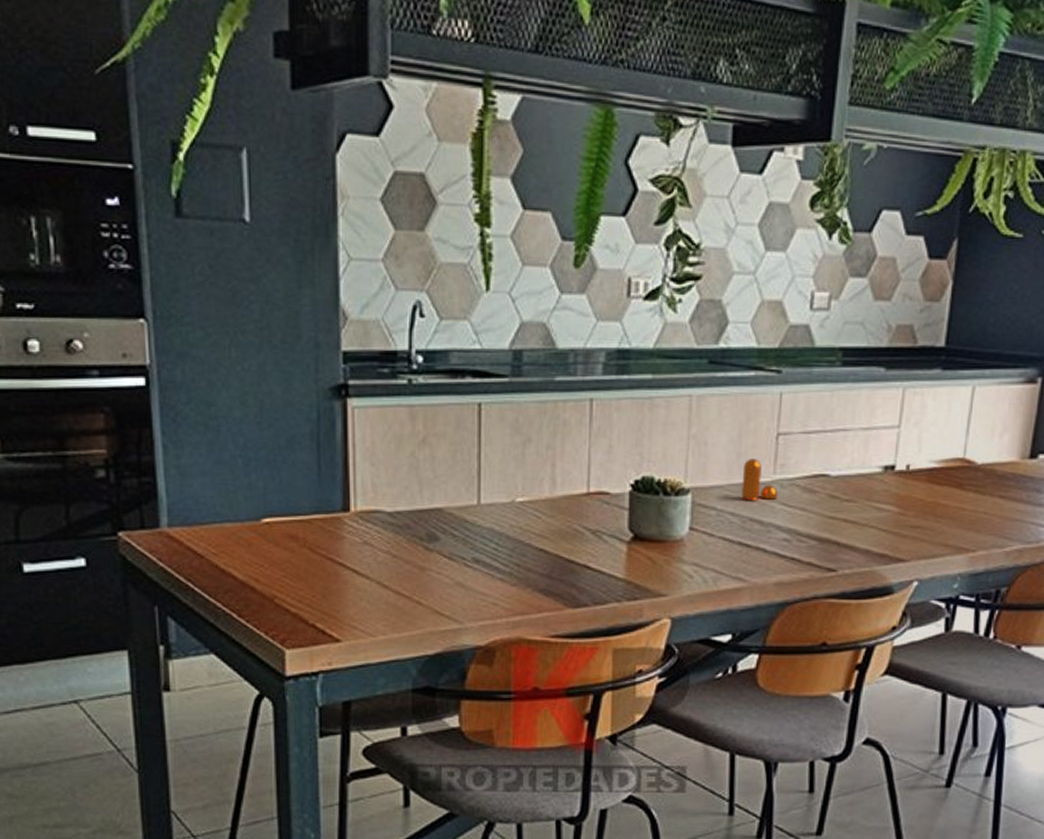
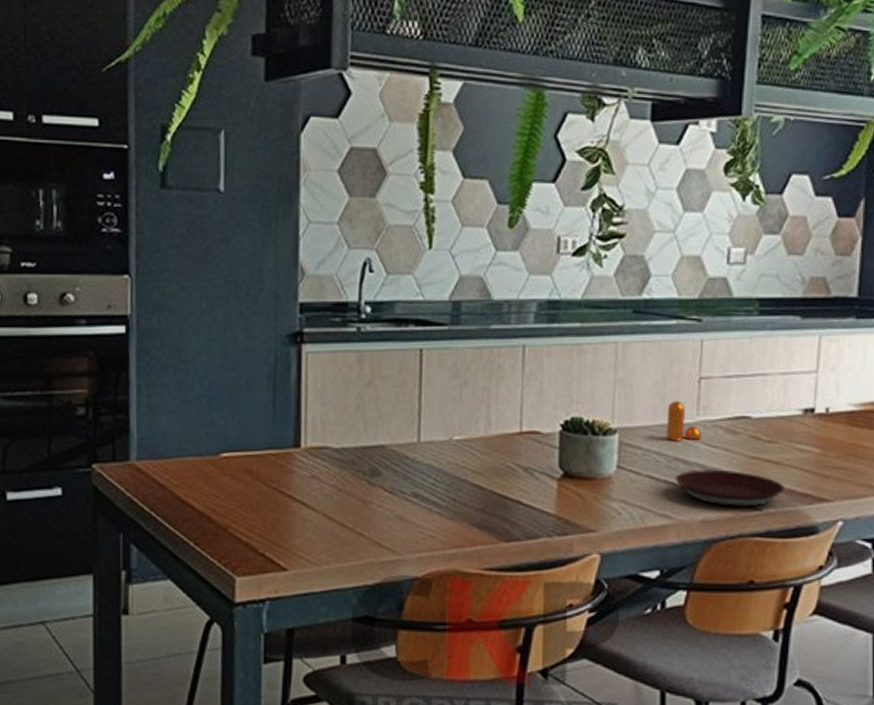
plate: none [749,529,862,570] -> present [675,469,785,508]

